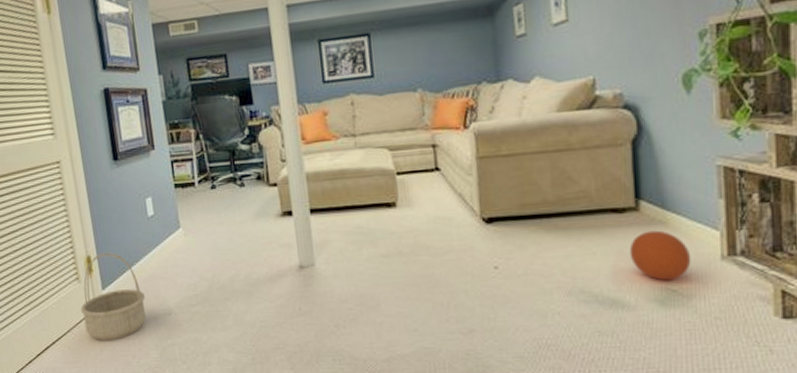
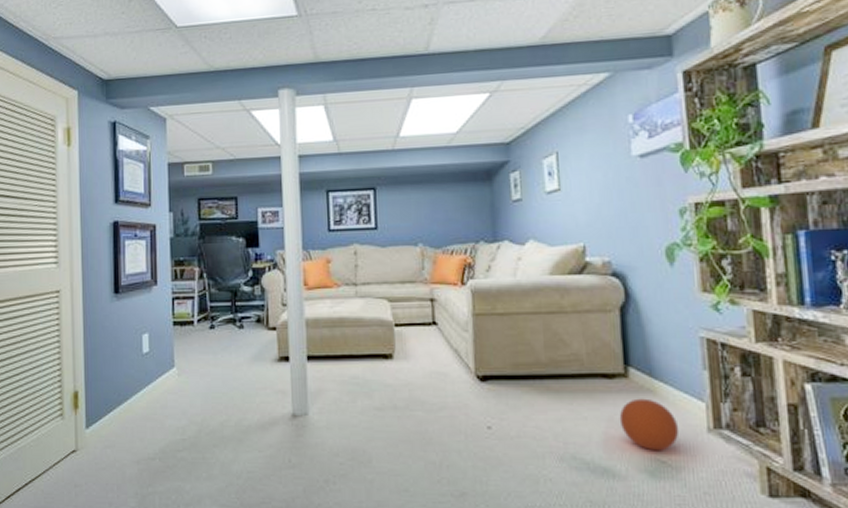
basket: present [81,252,146,340] -> none [61,389,130,485]

